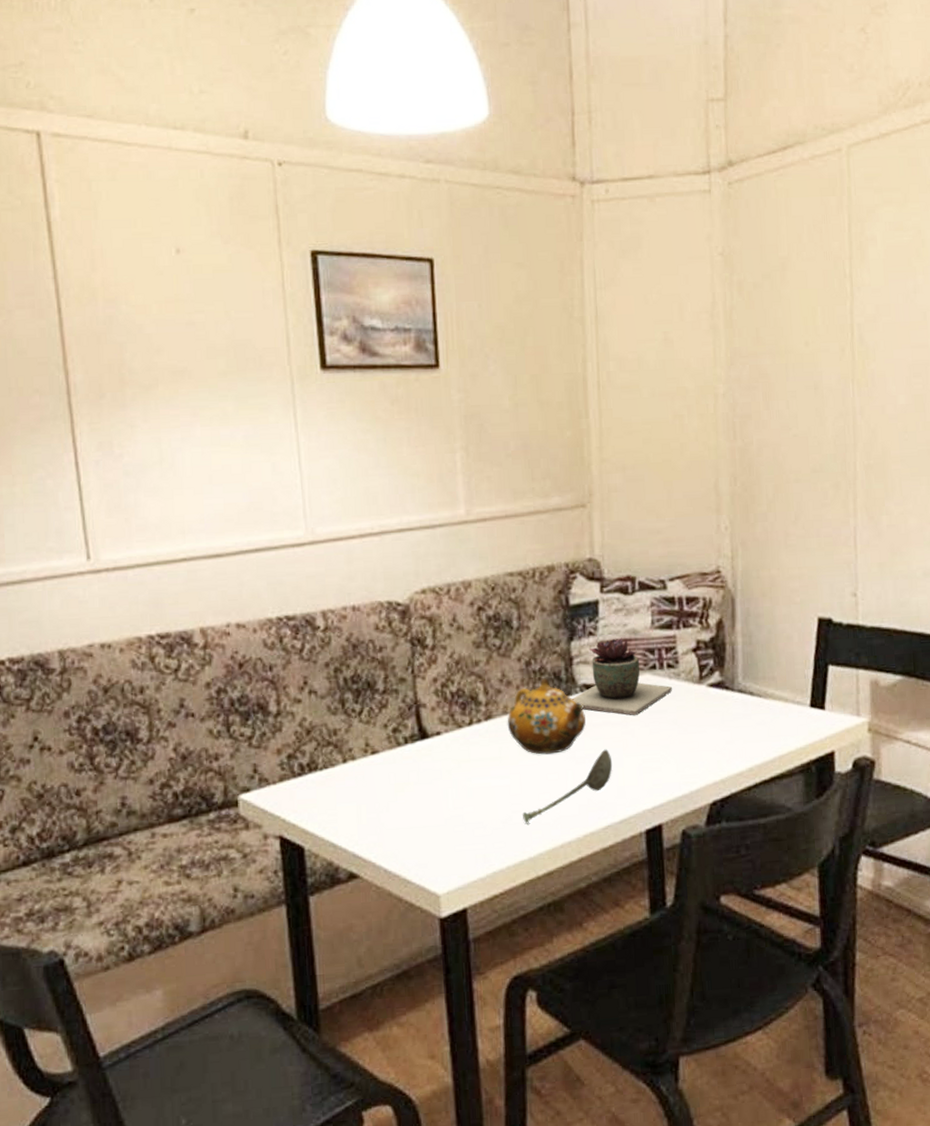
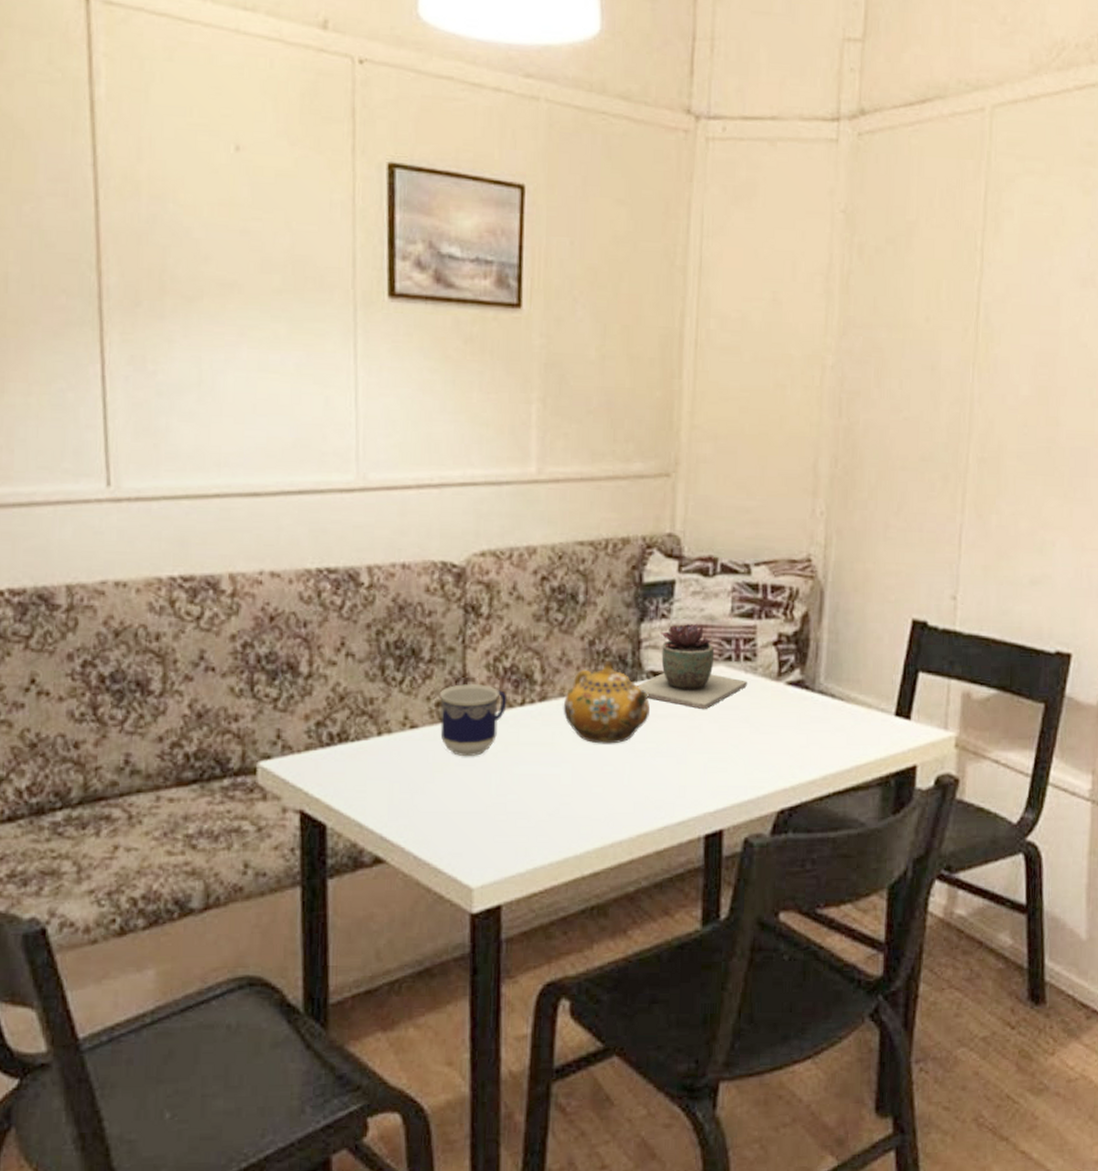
cup: none [395,709,457,776] -> present [439,683,507,756]
soupspoon: present [523,749,613,824] -> none [572,743,675,819]

